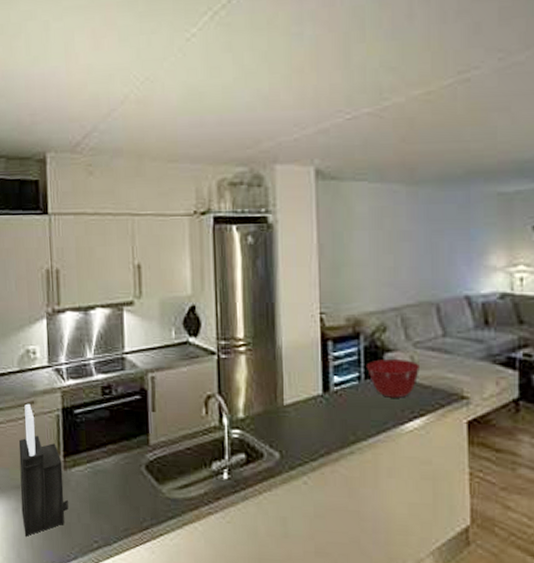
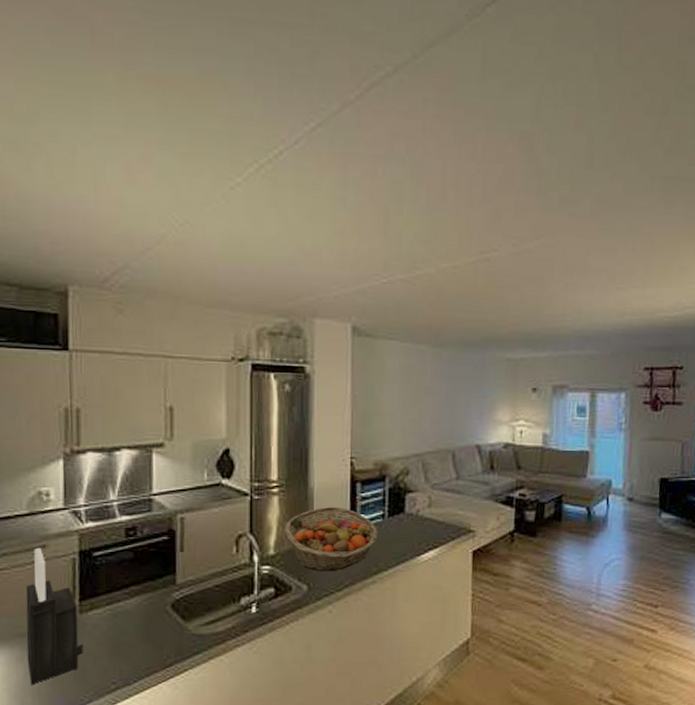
fruit basket: none [252,366,354,439] -> present [284,506,378,572]
mixing bowl: present [367,359,421,398] -> none [391,499,437,533]

